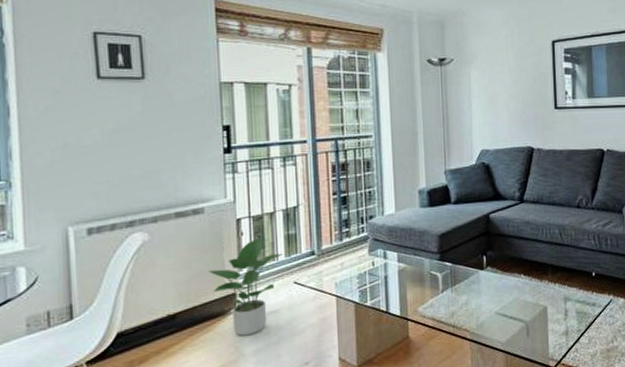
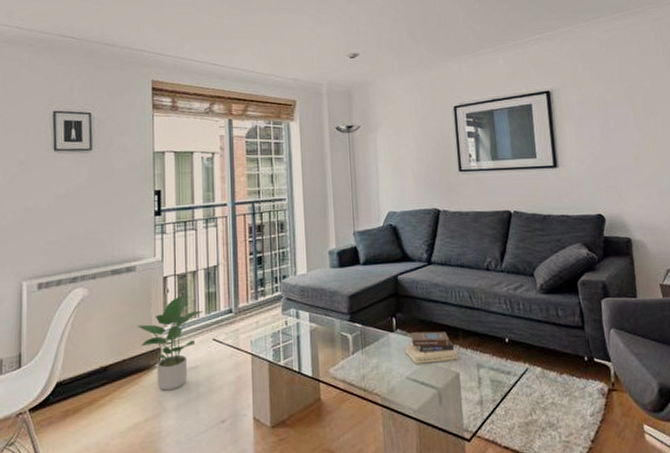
books: none [495,268,546,300] -> present [405,331,458,364]

